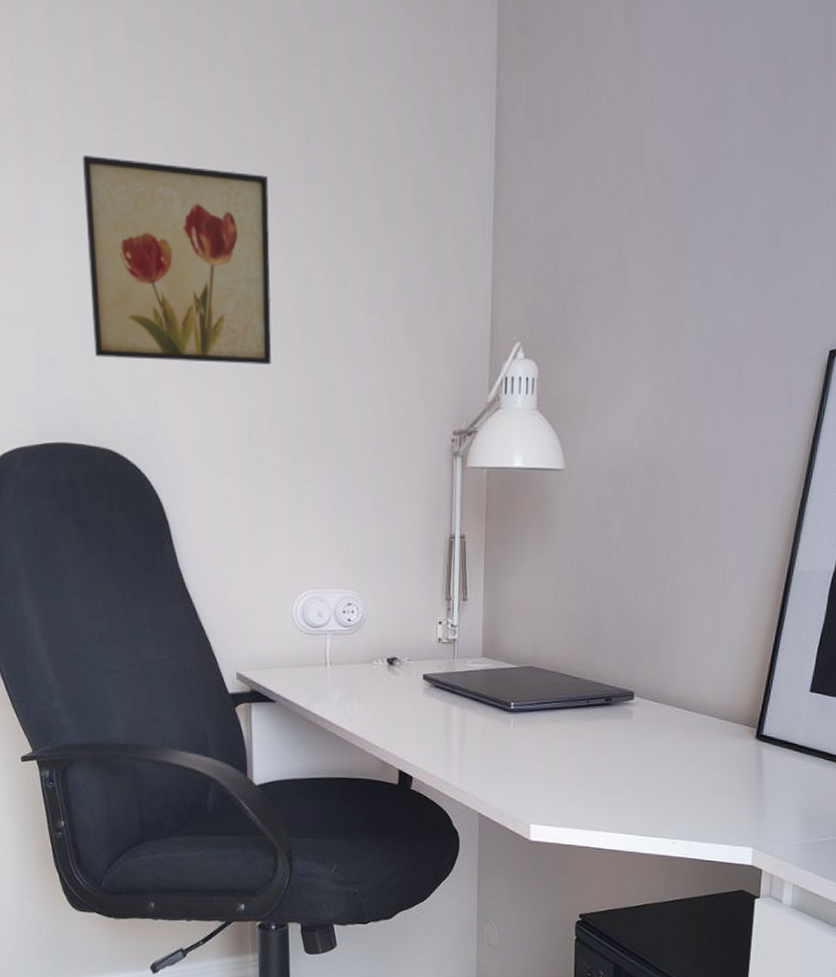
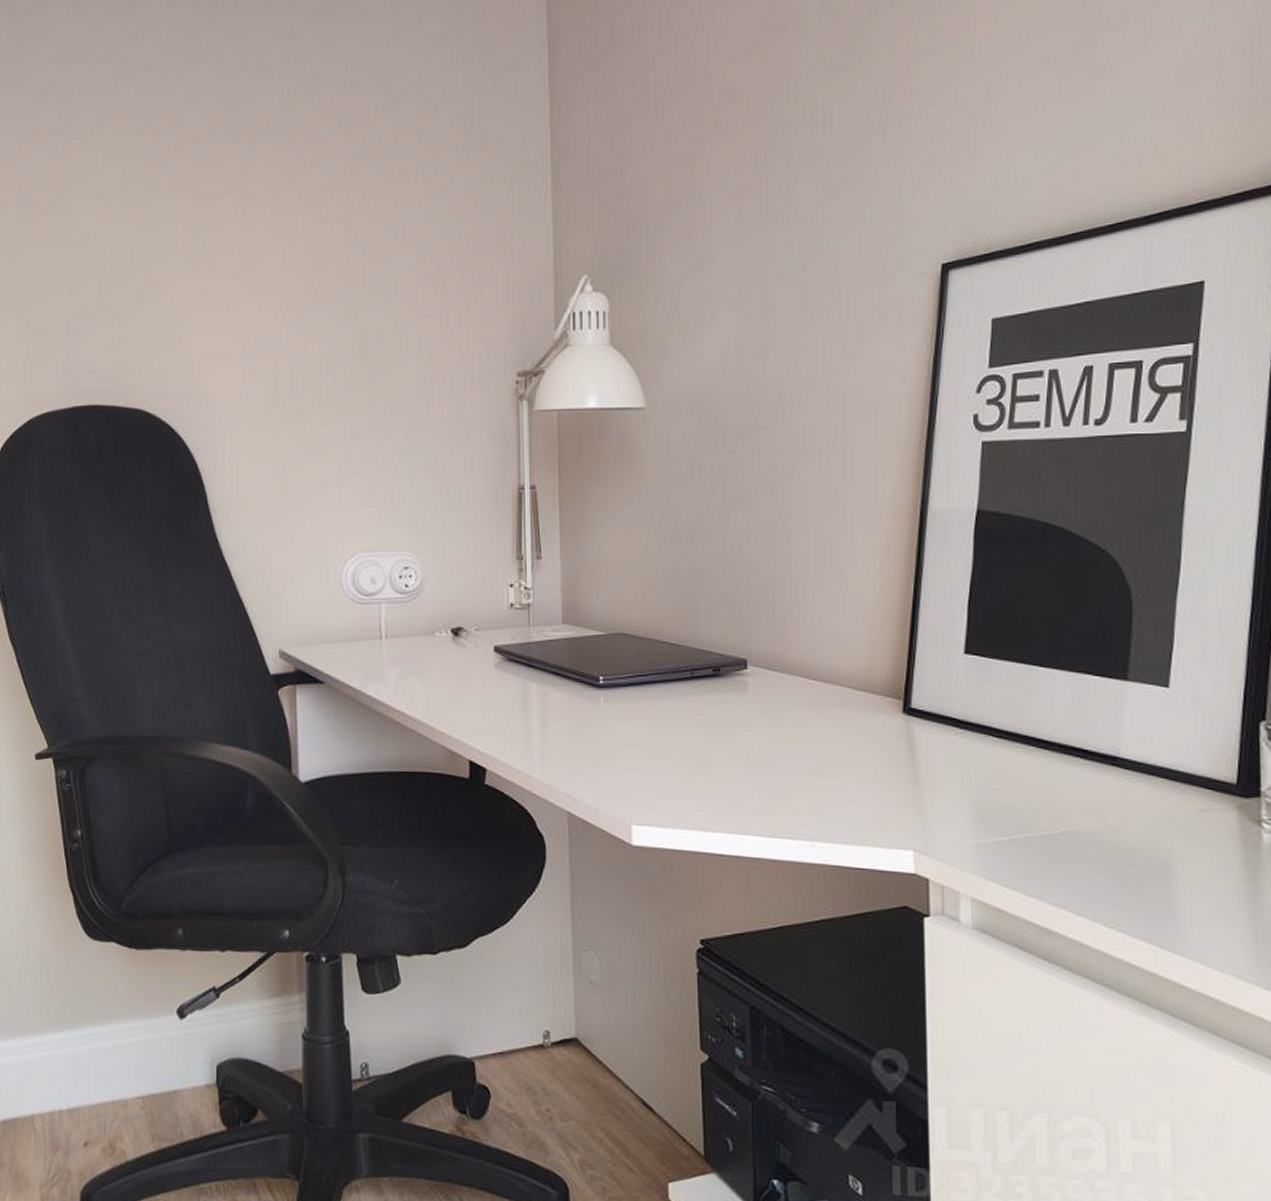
wall art: present [82,156,272,365] -> none [121,118,316,315]

